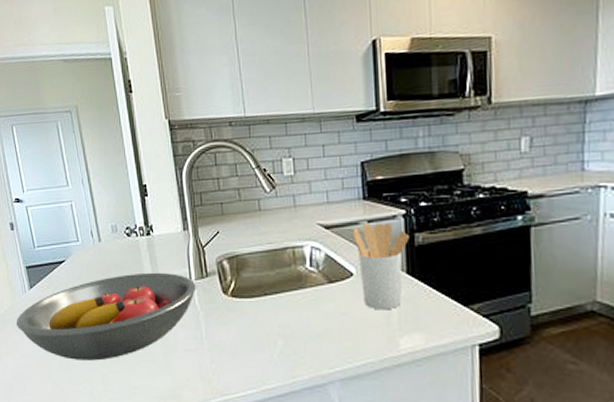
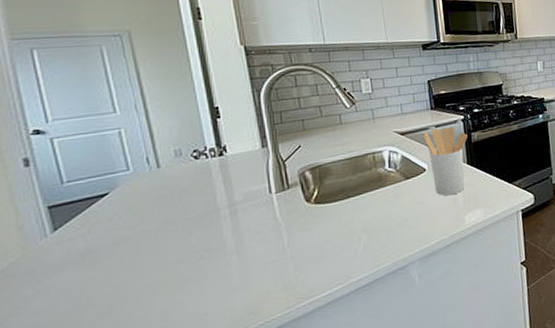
fruit bowl: present [16,272,197,361] -> none [28,190,277,303]

